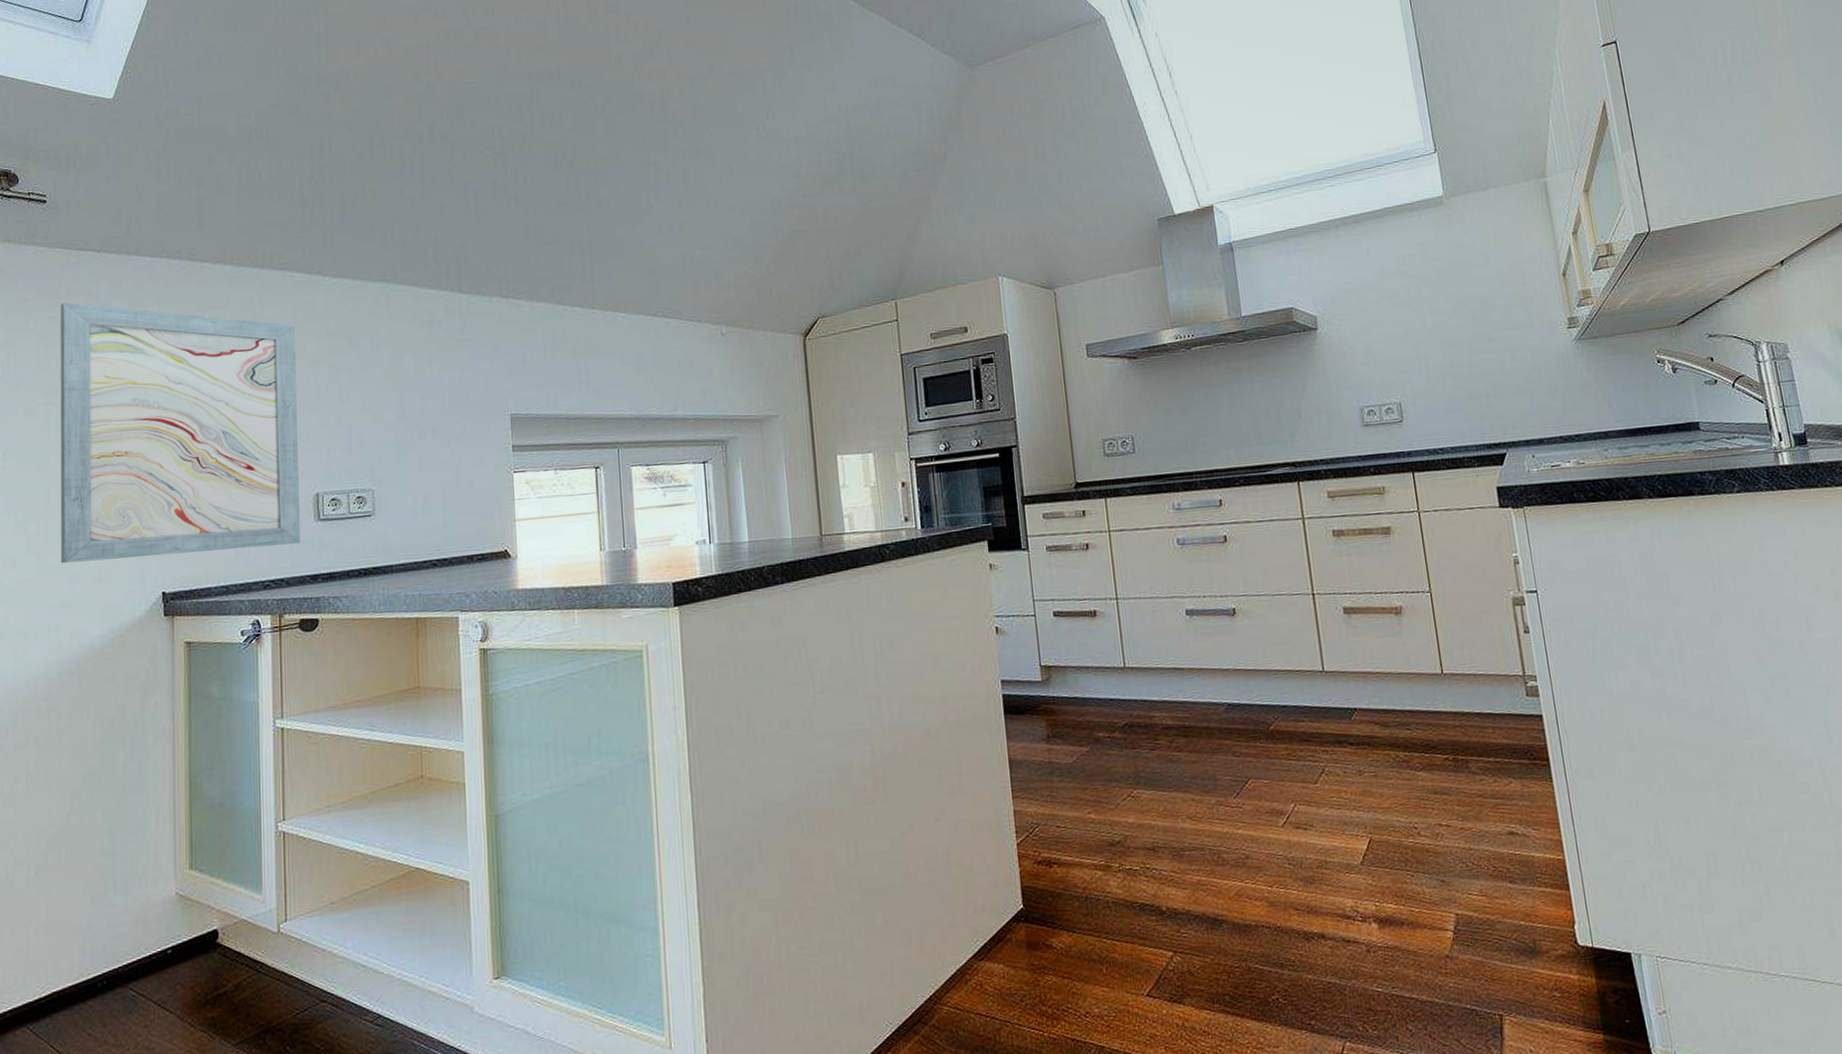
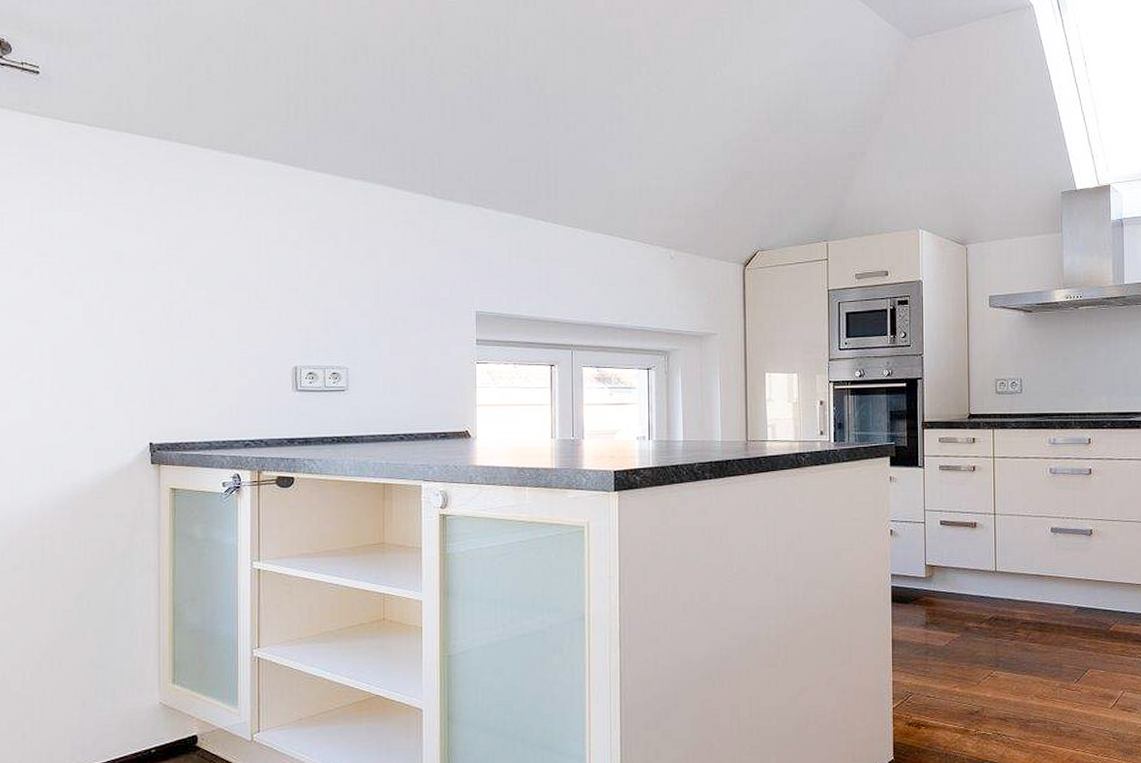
wall art: present [60,302,300,564] -> none [53,171,279,410]

